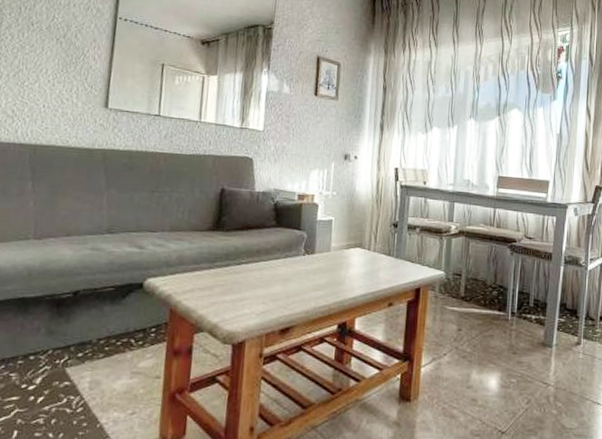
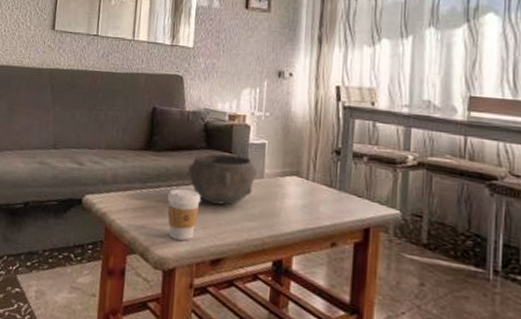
coffee cup: none [237,266,271,314] -> present [167,189,201,241]
bowl: none [258,230,324,278] -> present [188,152,257,206]

